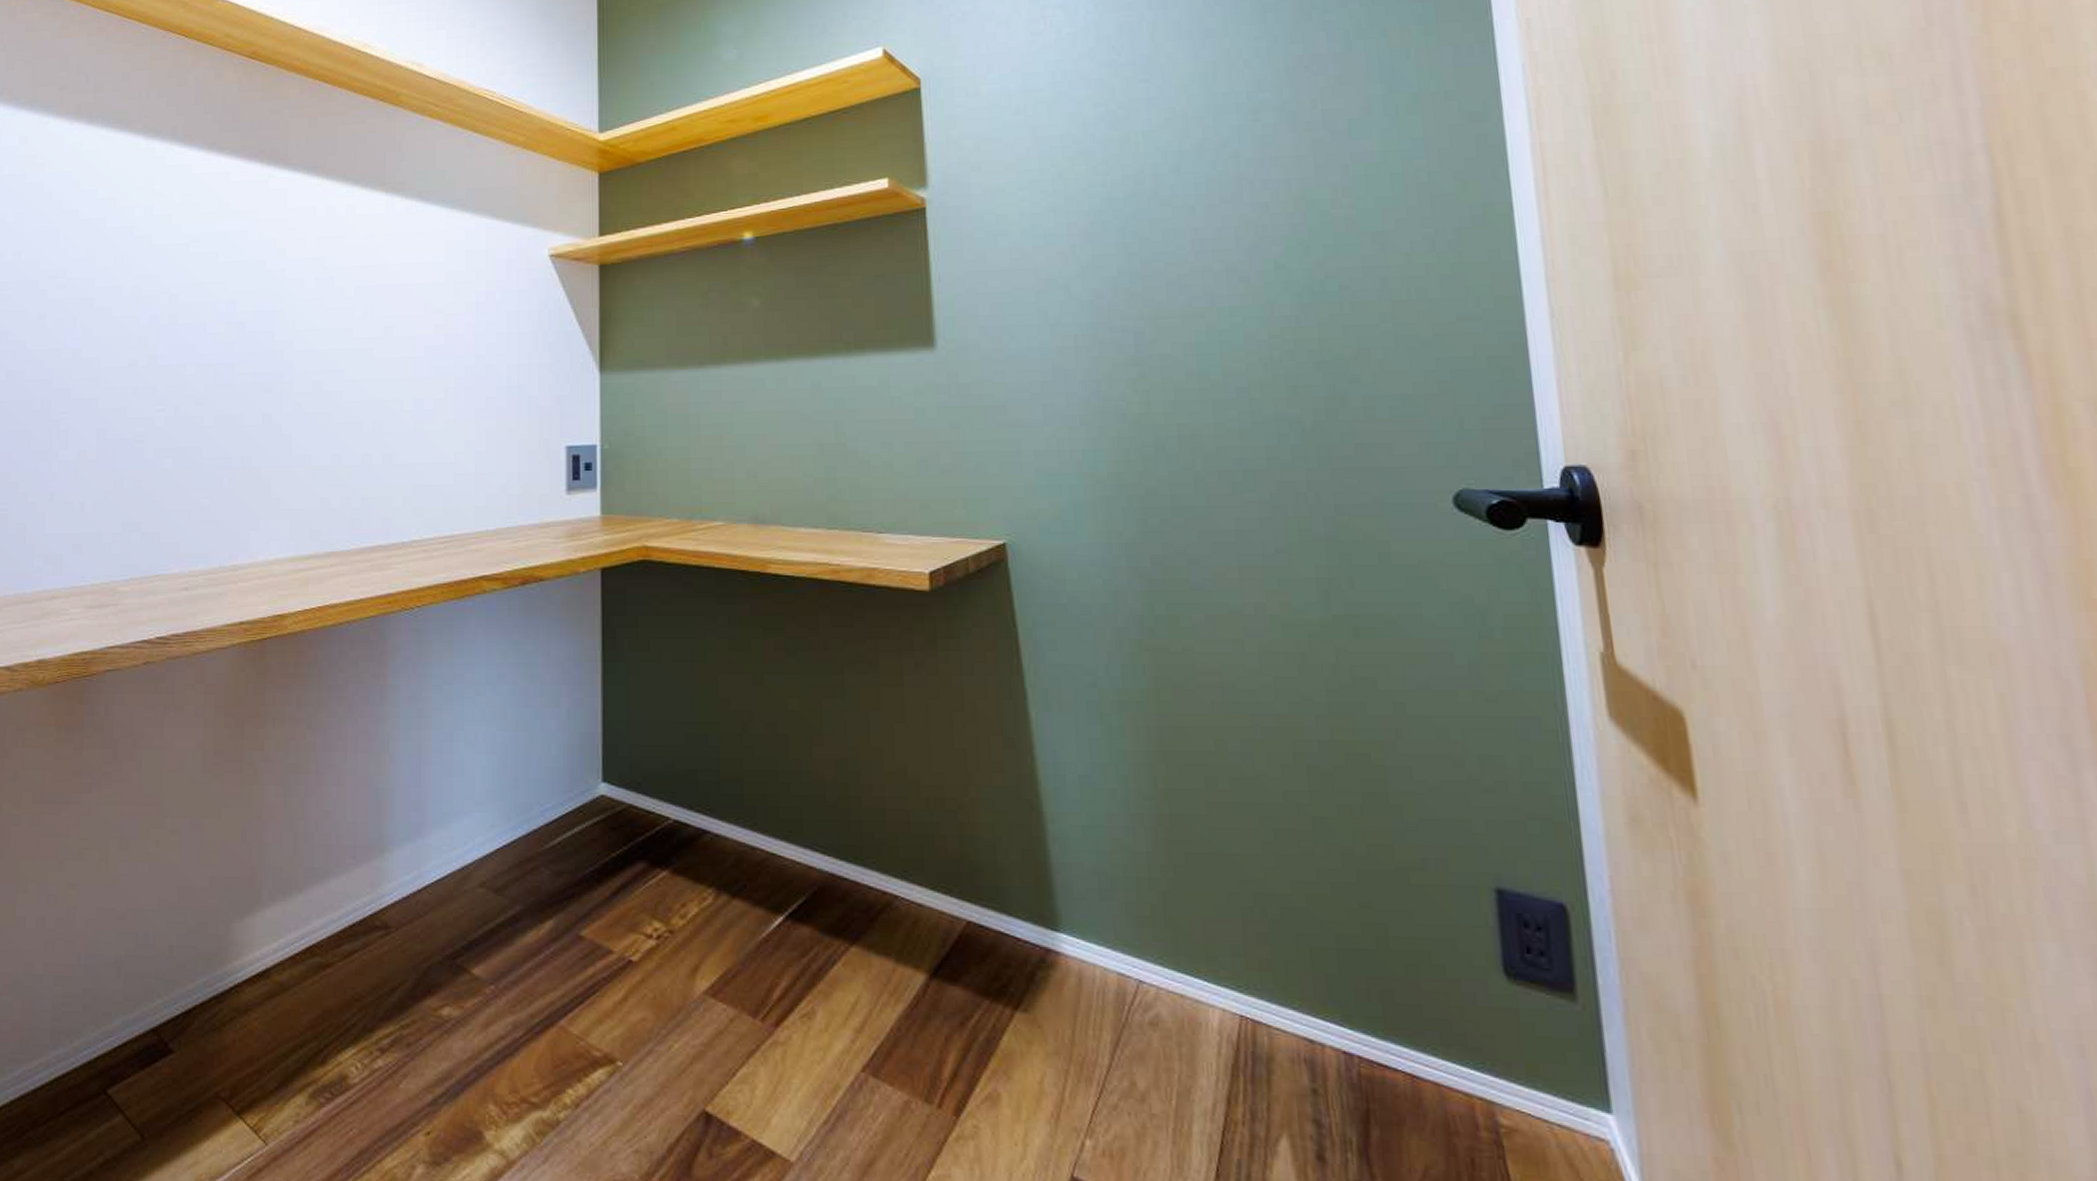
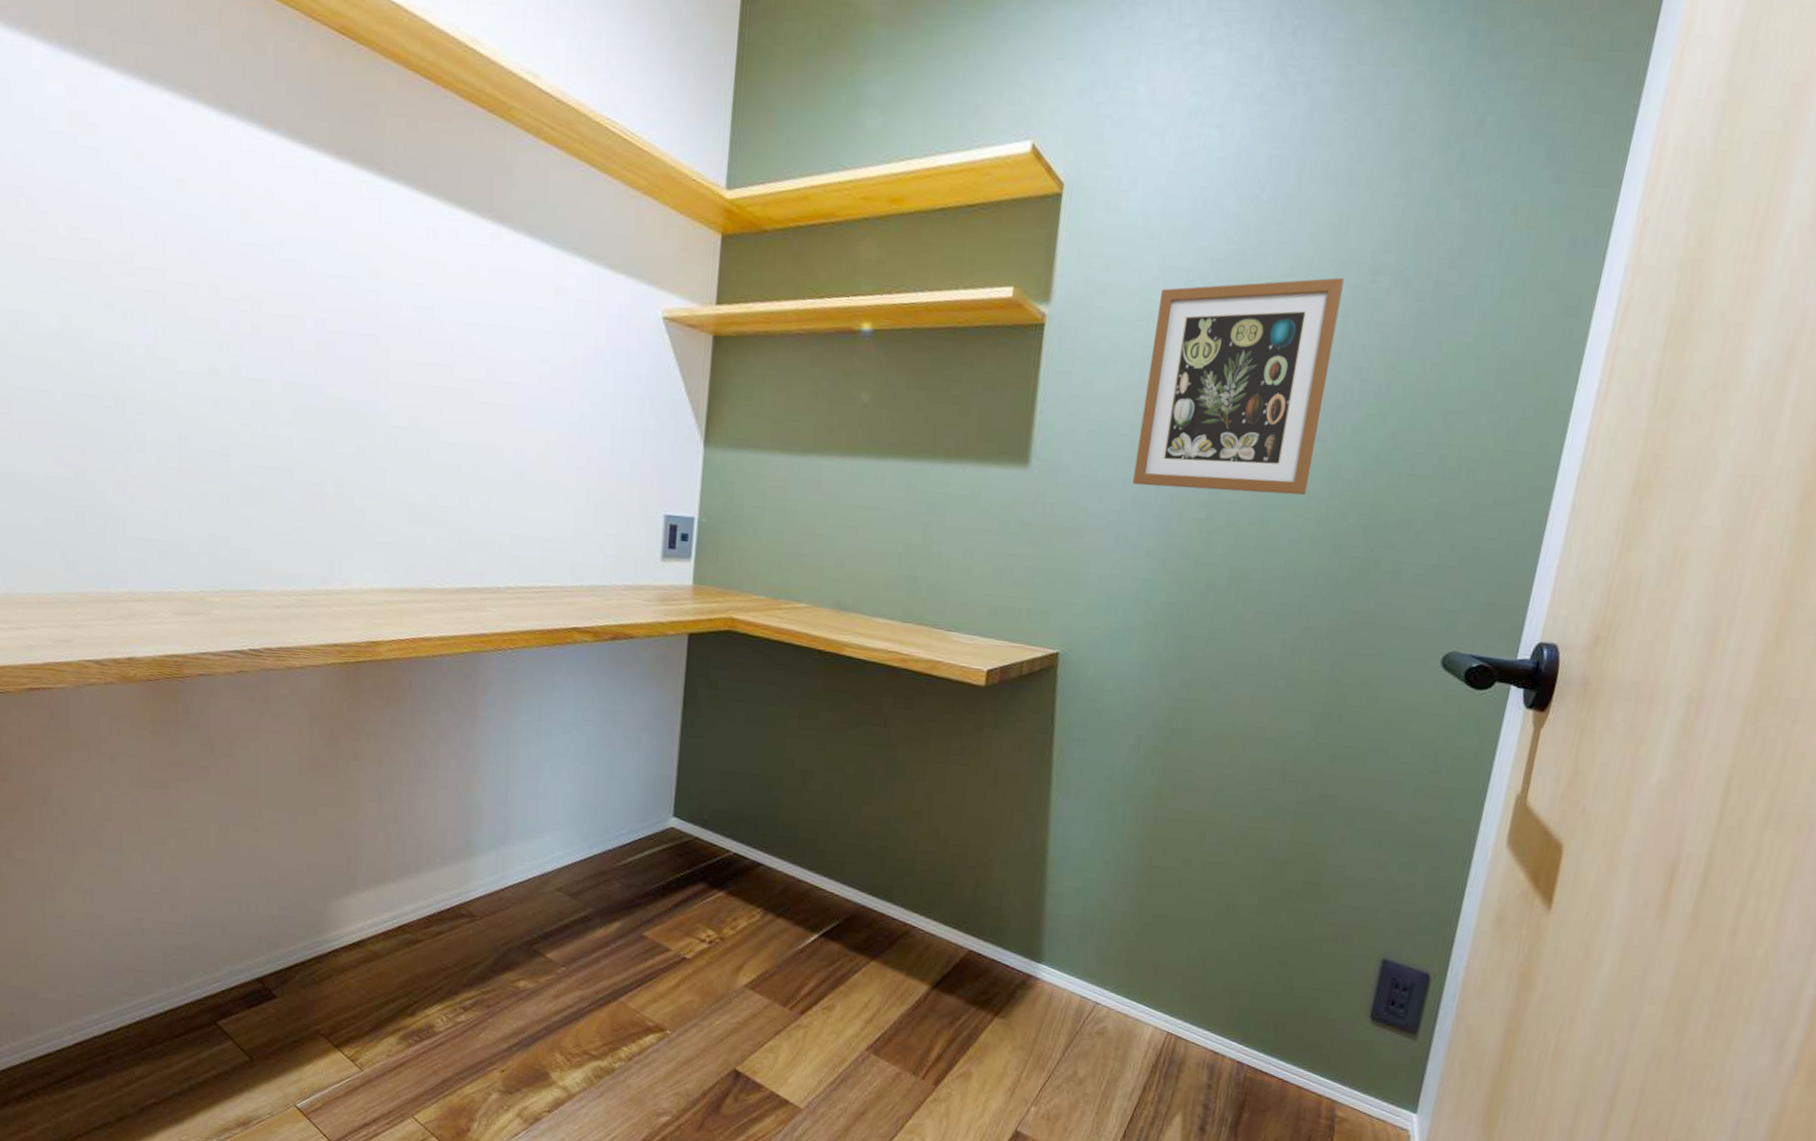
picture frame: none [1038,120,1242,352] -> present [1132,277,1344,495]

